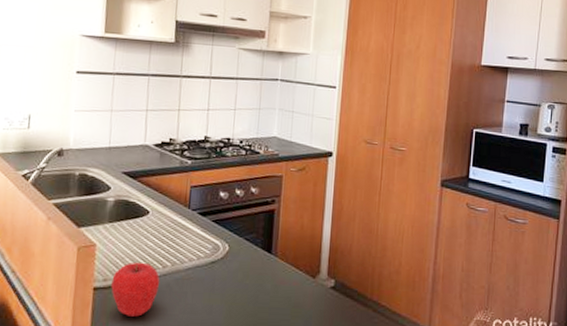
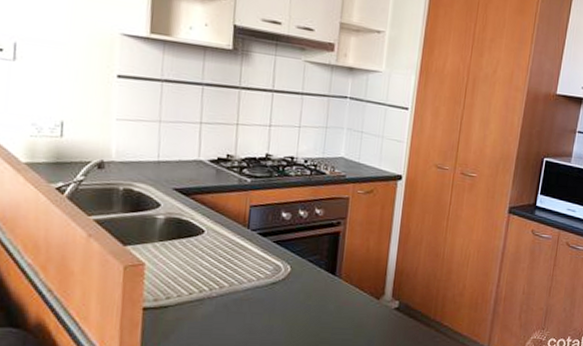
apple: present [111,262,160,317] -> none [162,282,217,337]

